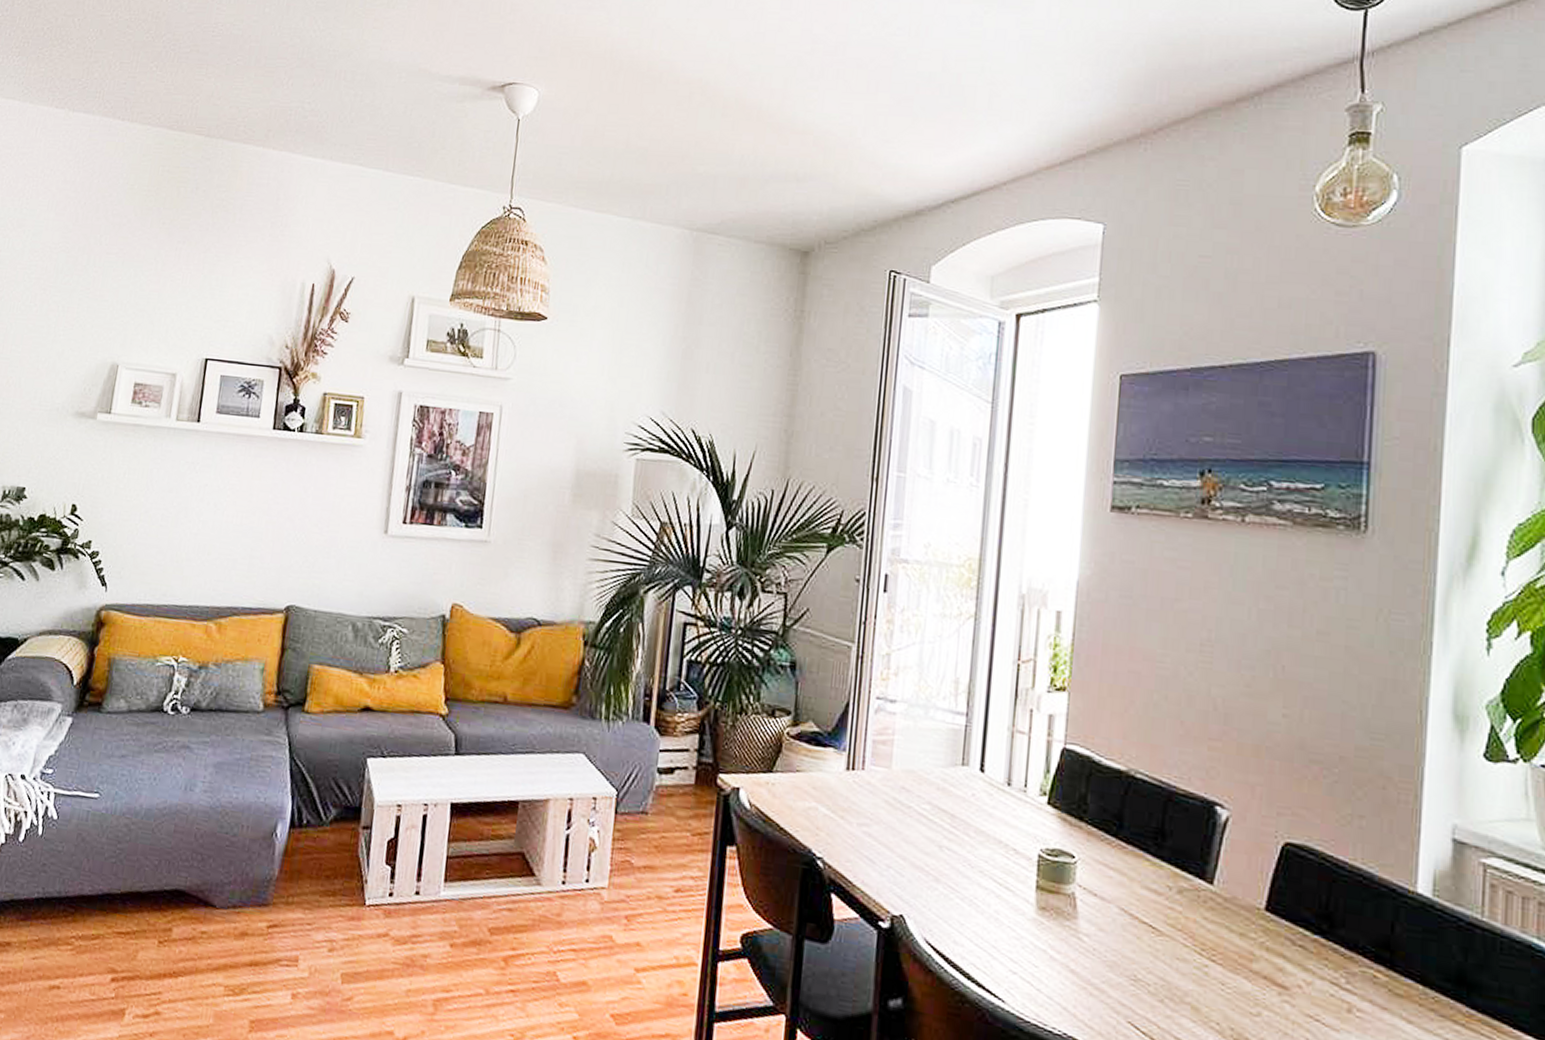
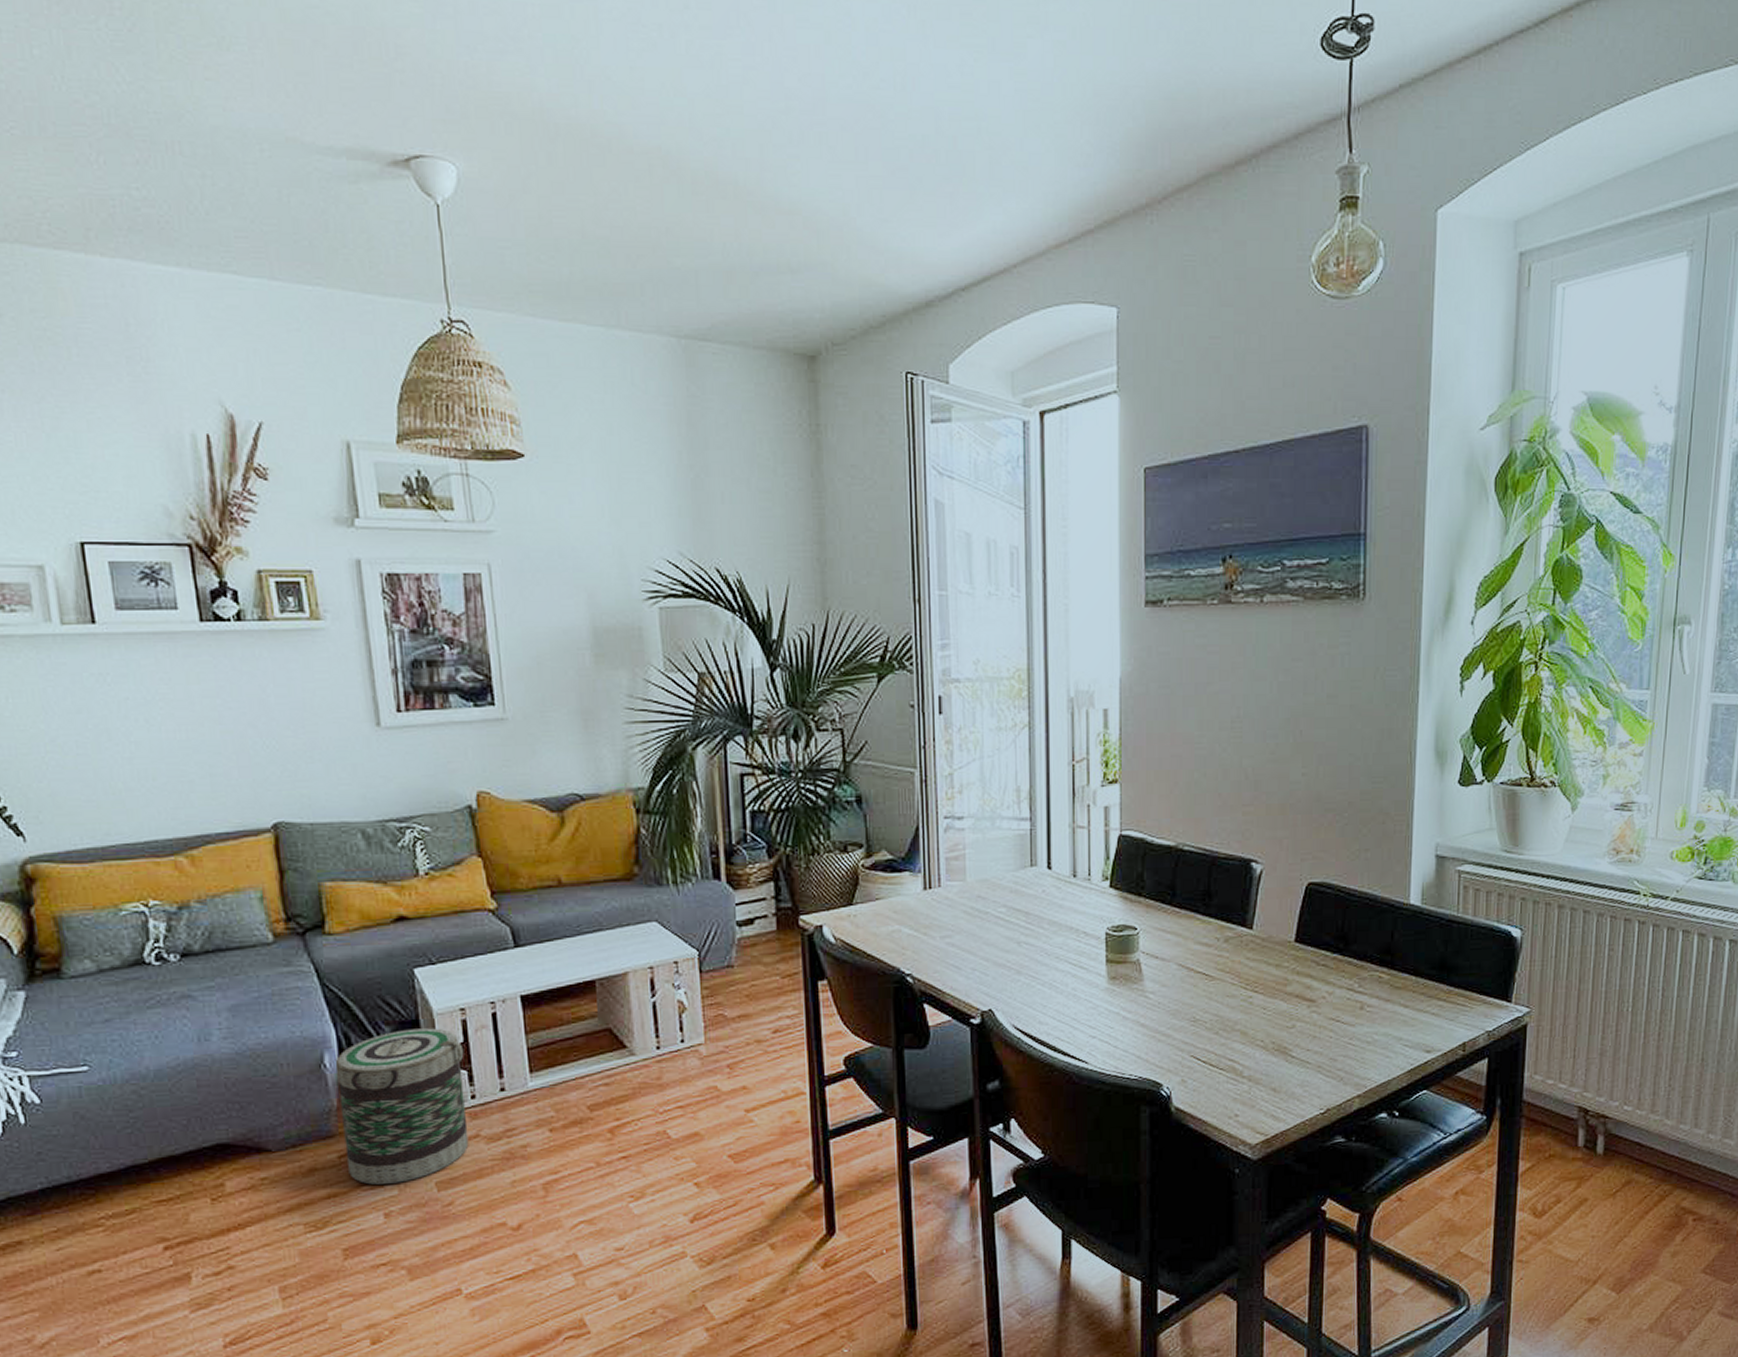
basket: none [272,814,393,966] -> present [336,1028,469,1185]

